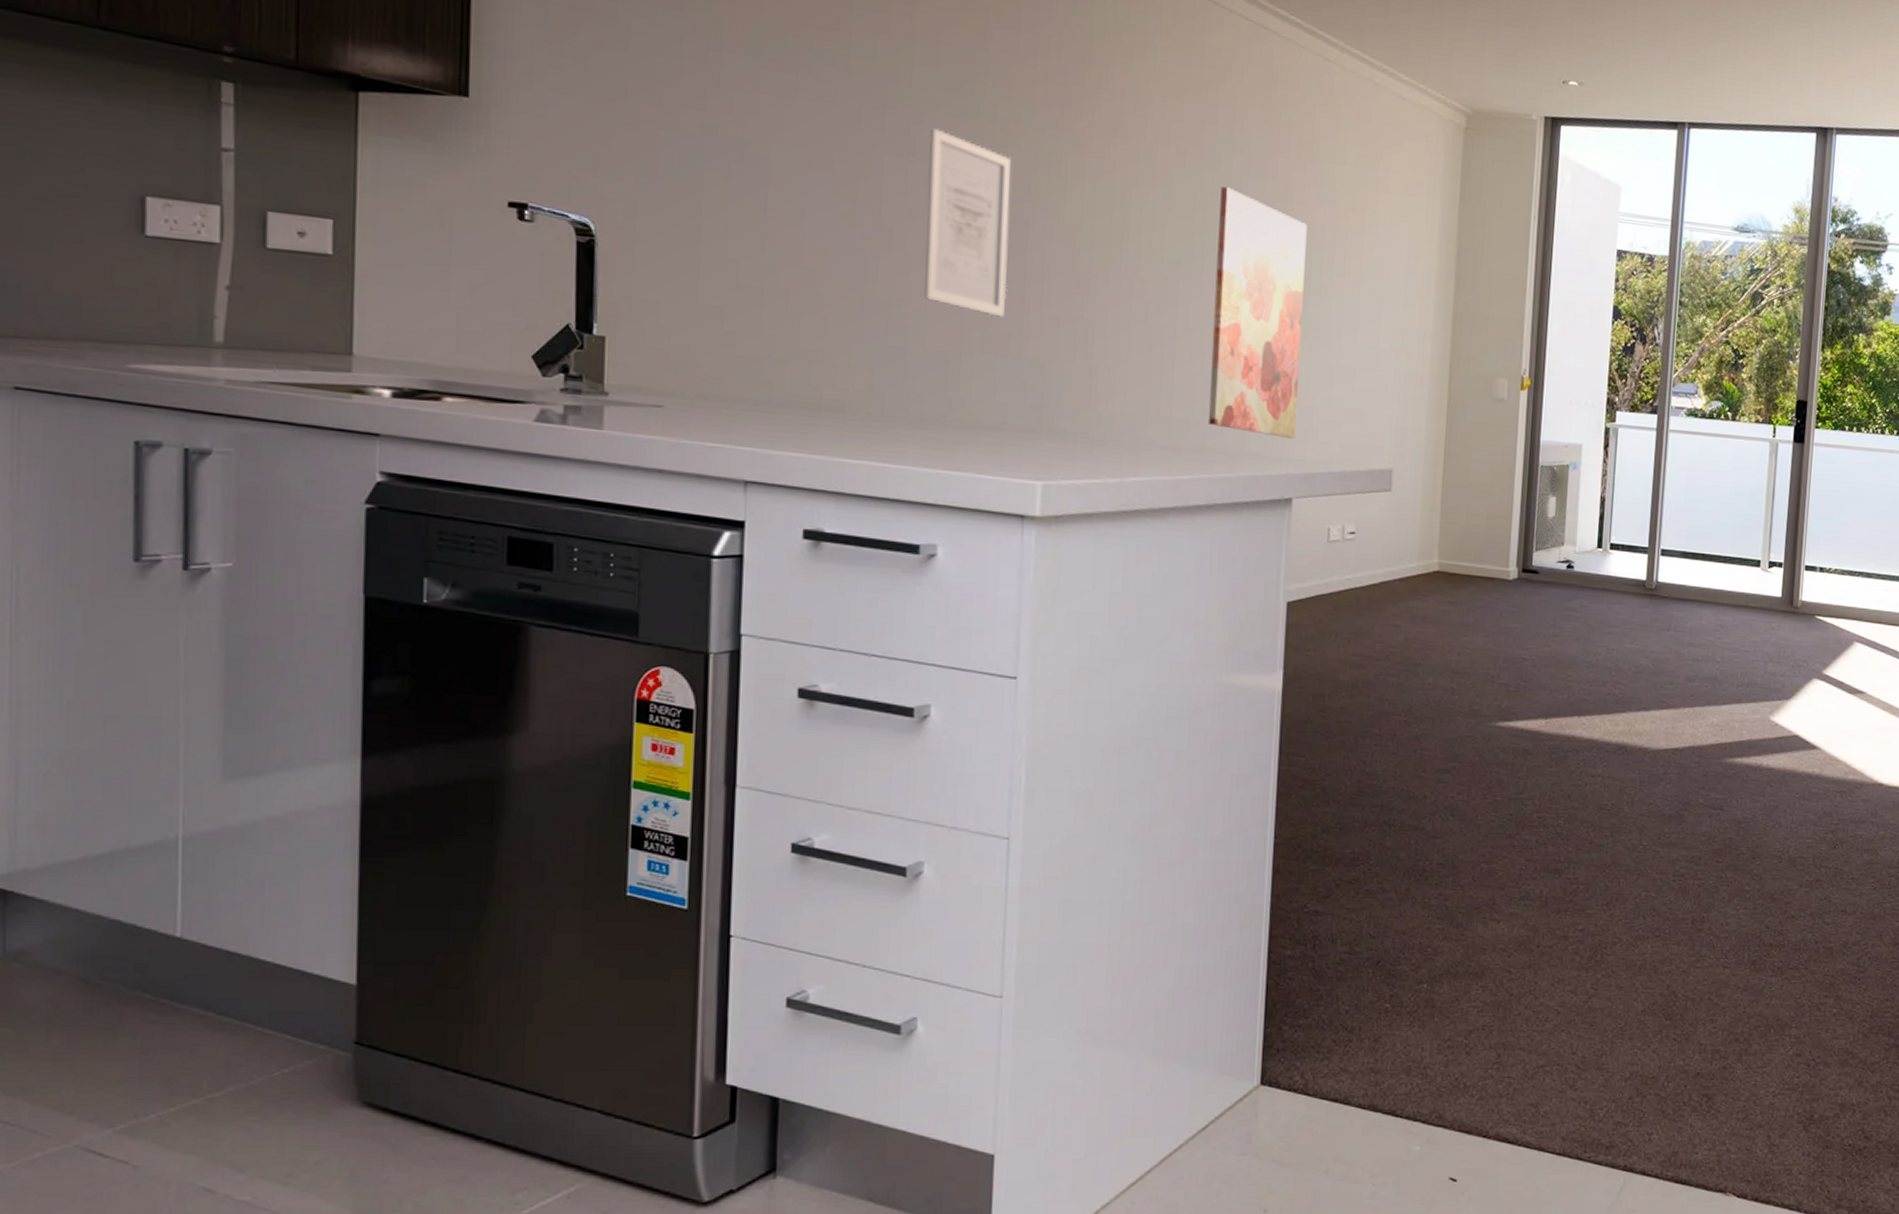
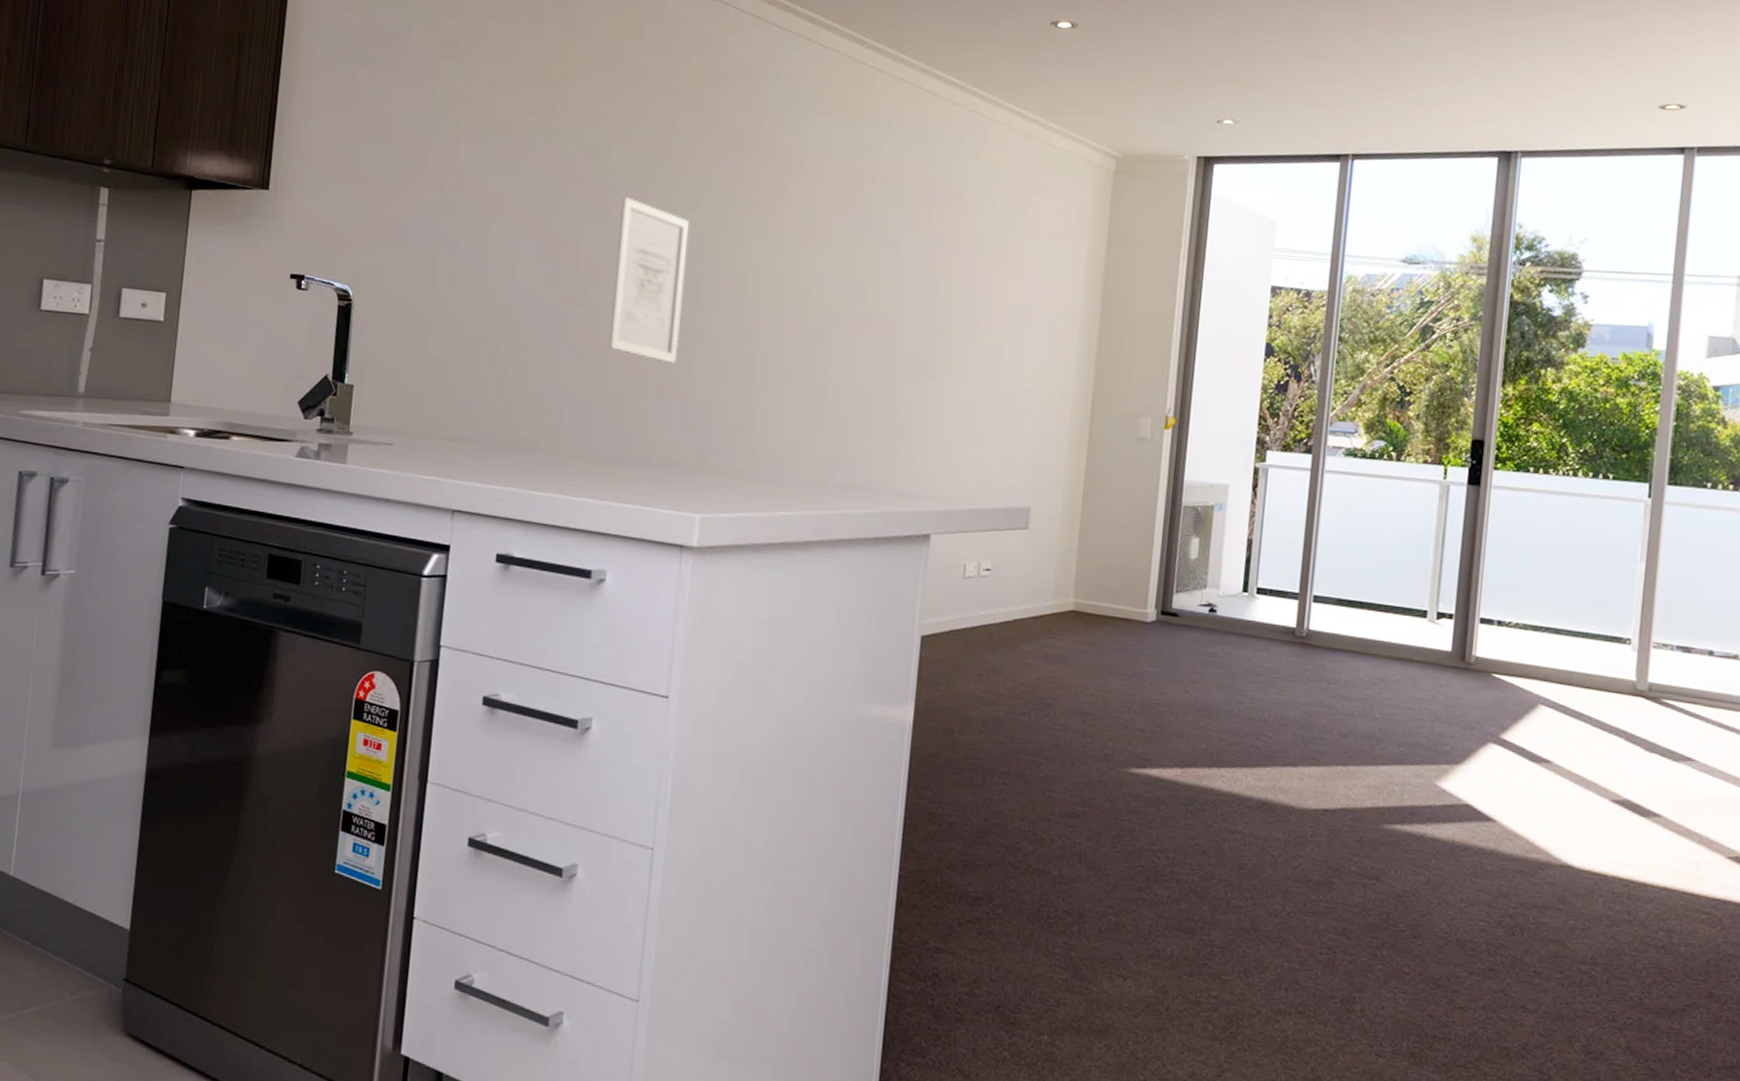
wall art: present [1207,186,1307,439] -> none [853,238,956,477]

